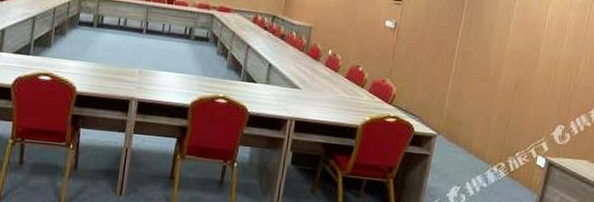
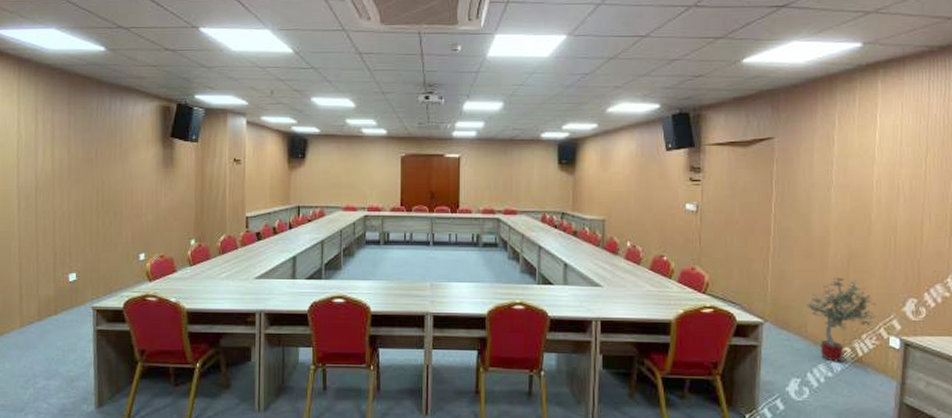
potted tree: none [475,100,532,175] -> present [807,277,877,362]

